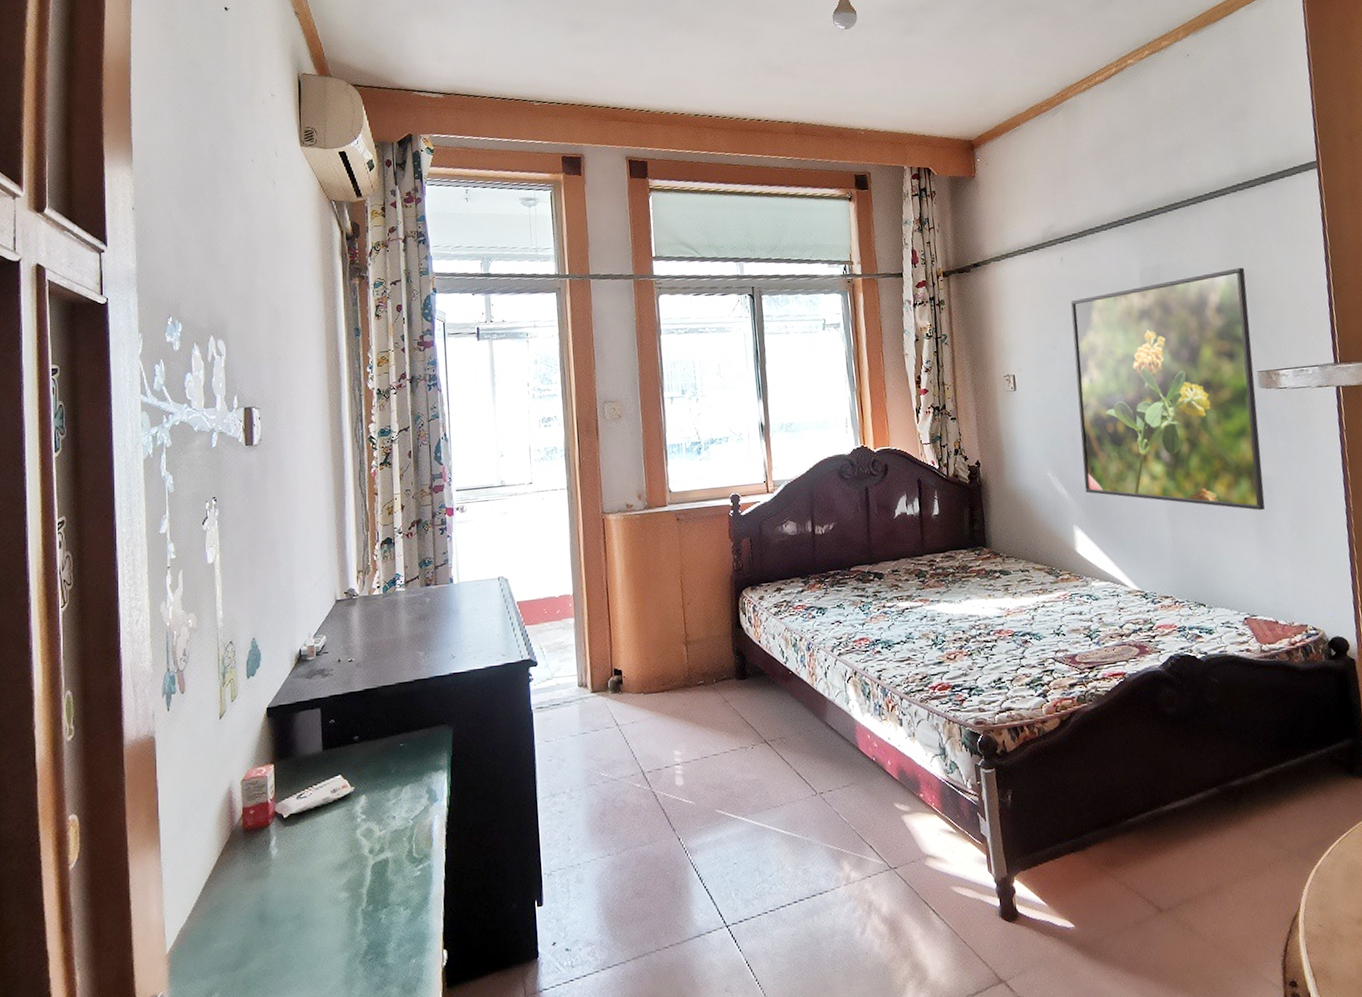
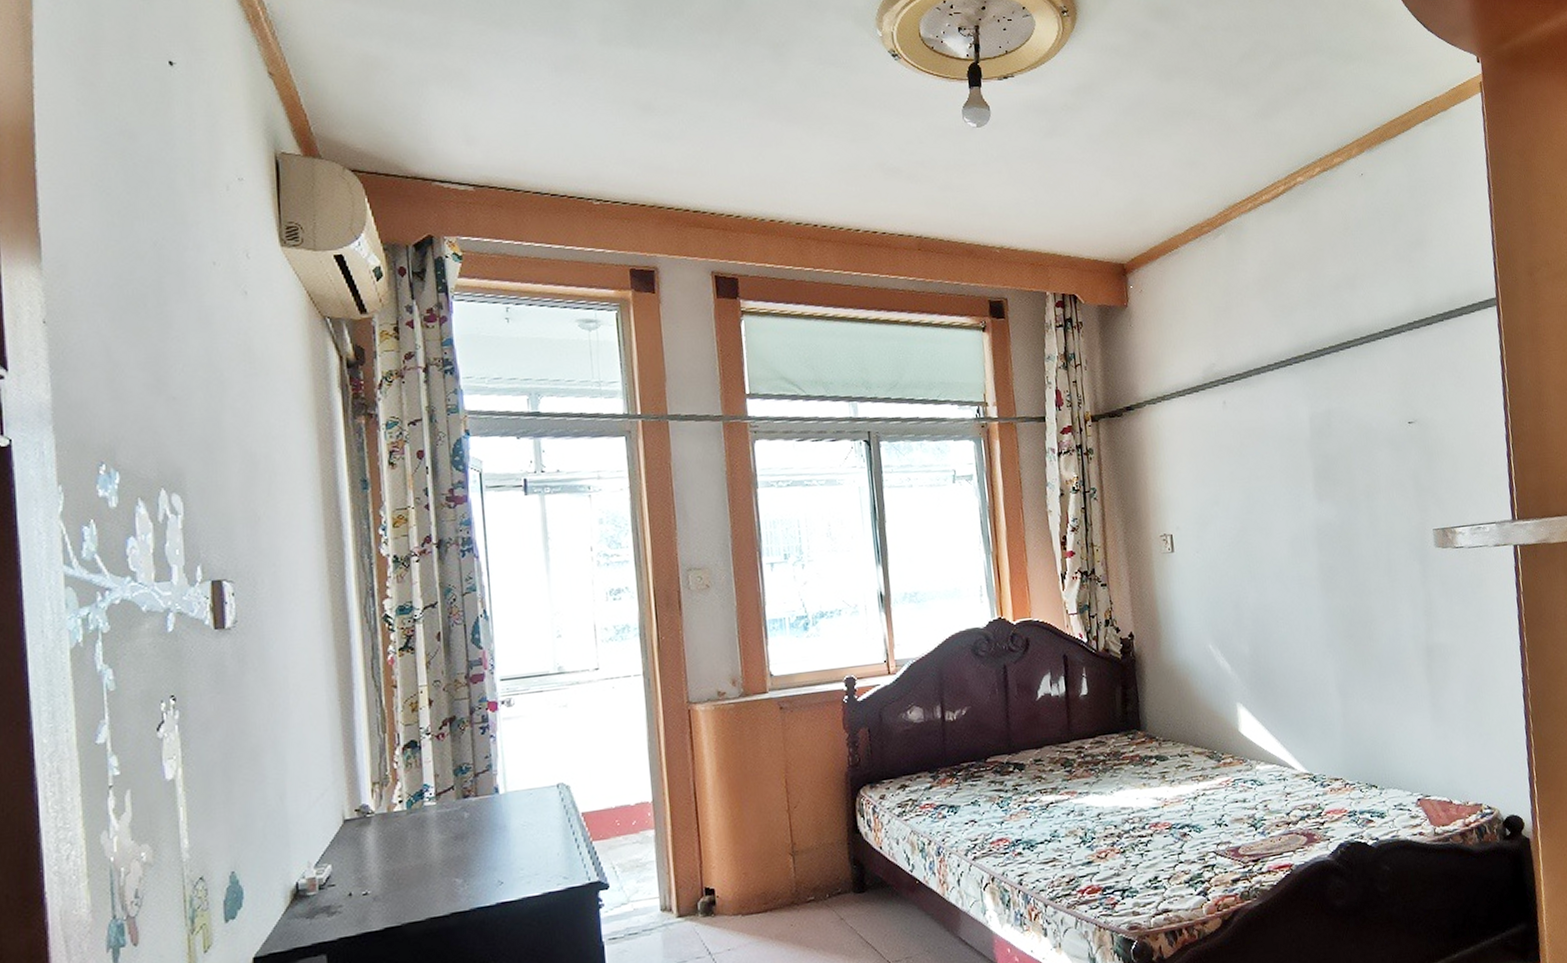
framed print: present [1070,267,1265,511] -> none [1234,414,1440,682]

